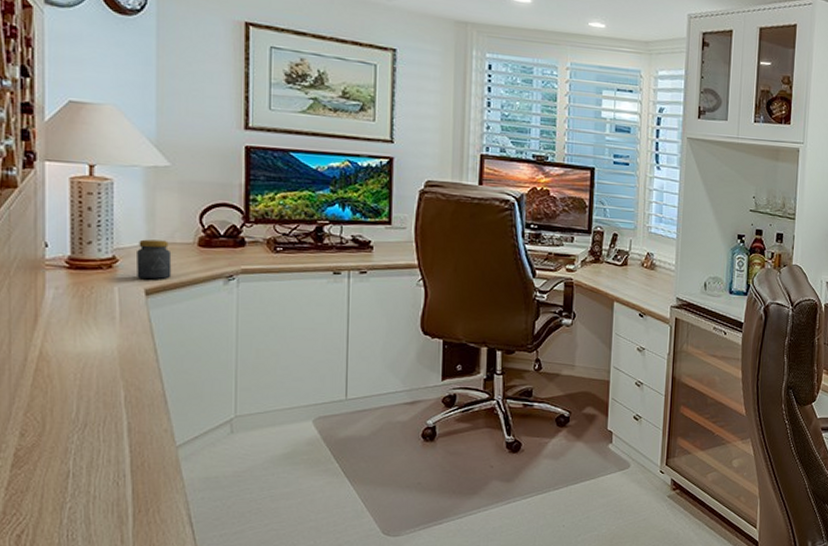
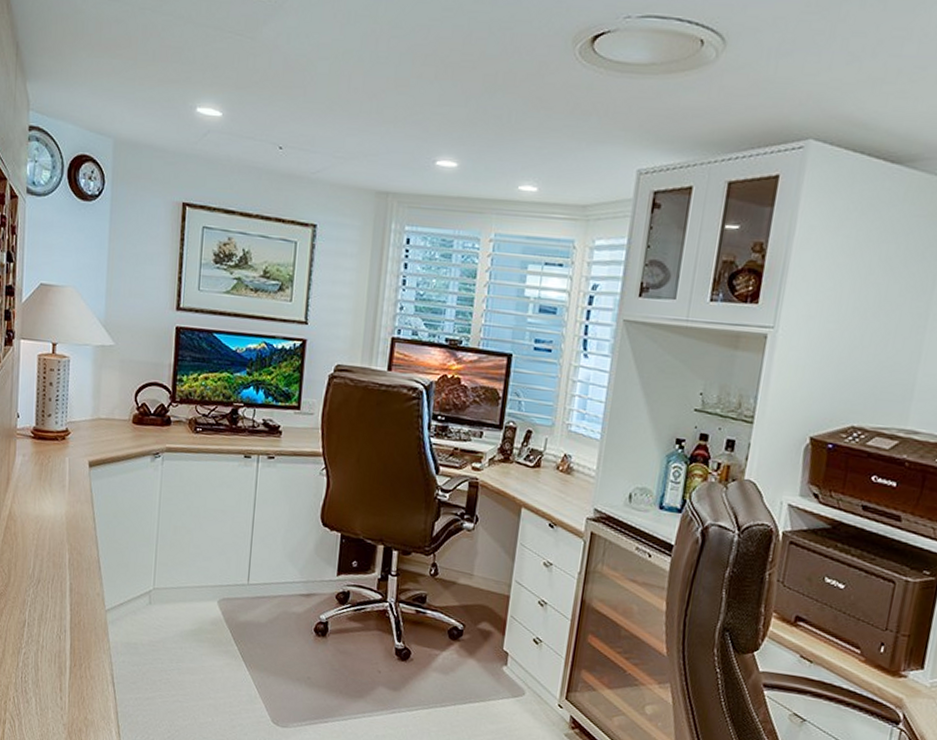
jar: present [137,239,172,280] -> none [83,414,111,453]

